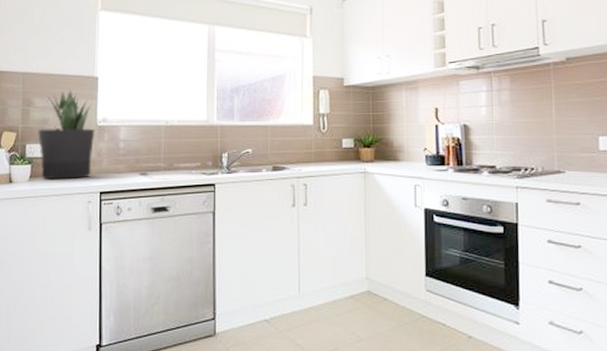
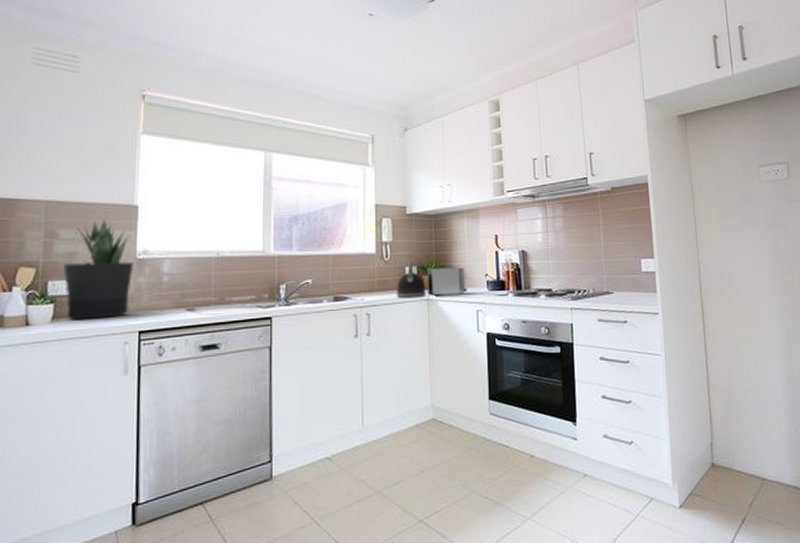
kettle: none [332,133,363,170] -> present [396,261,426,299]
toaster: none [363,140,405,169] -> present [426,267,467,296]

